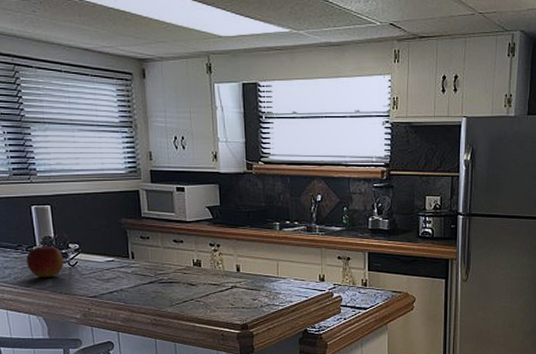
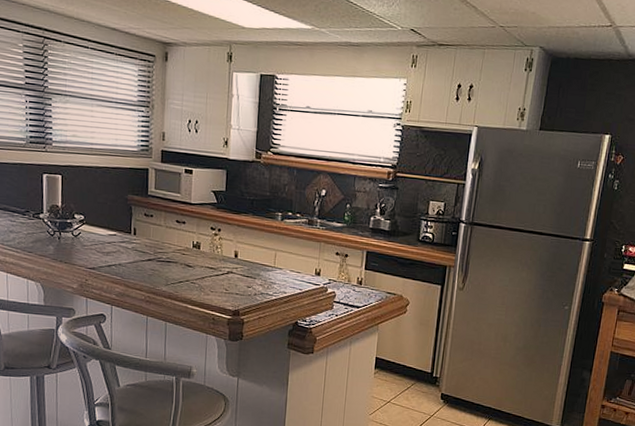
apple: present [26,245,64,278] -> none [32,213,68,245]

